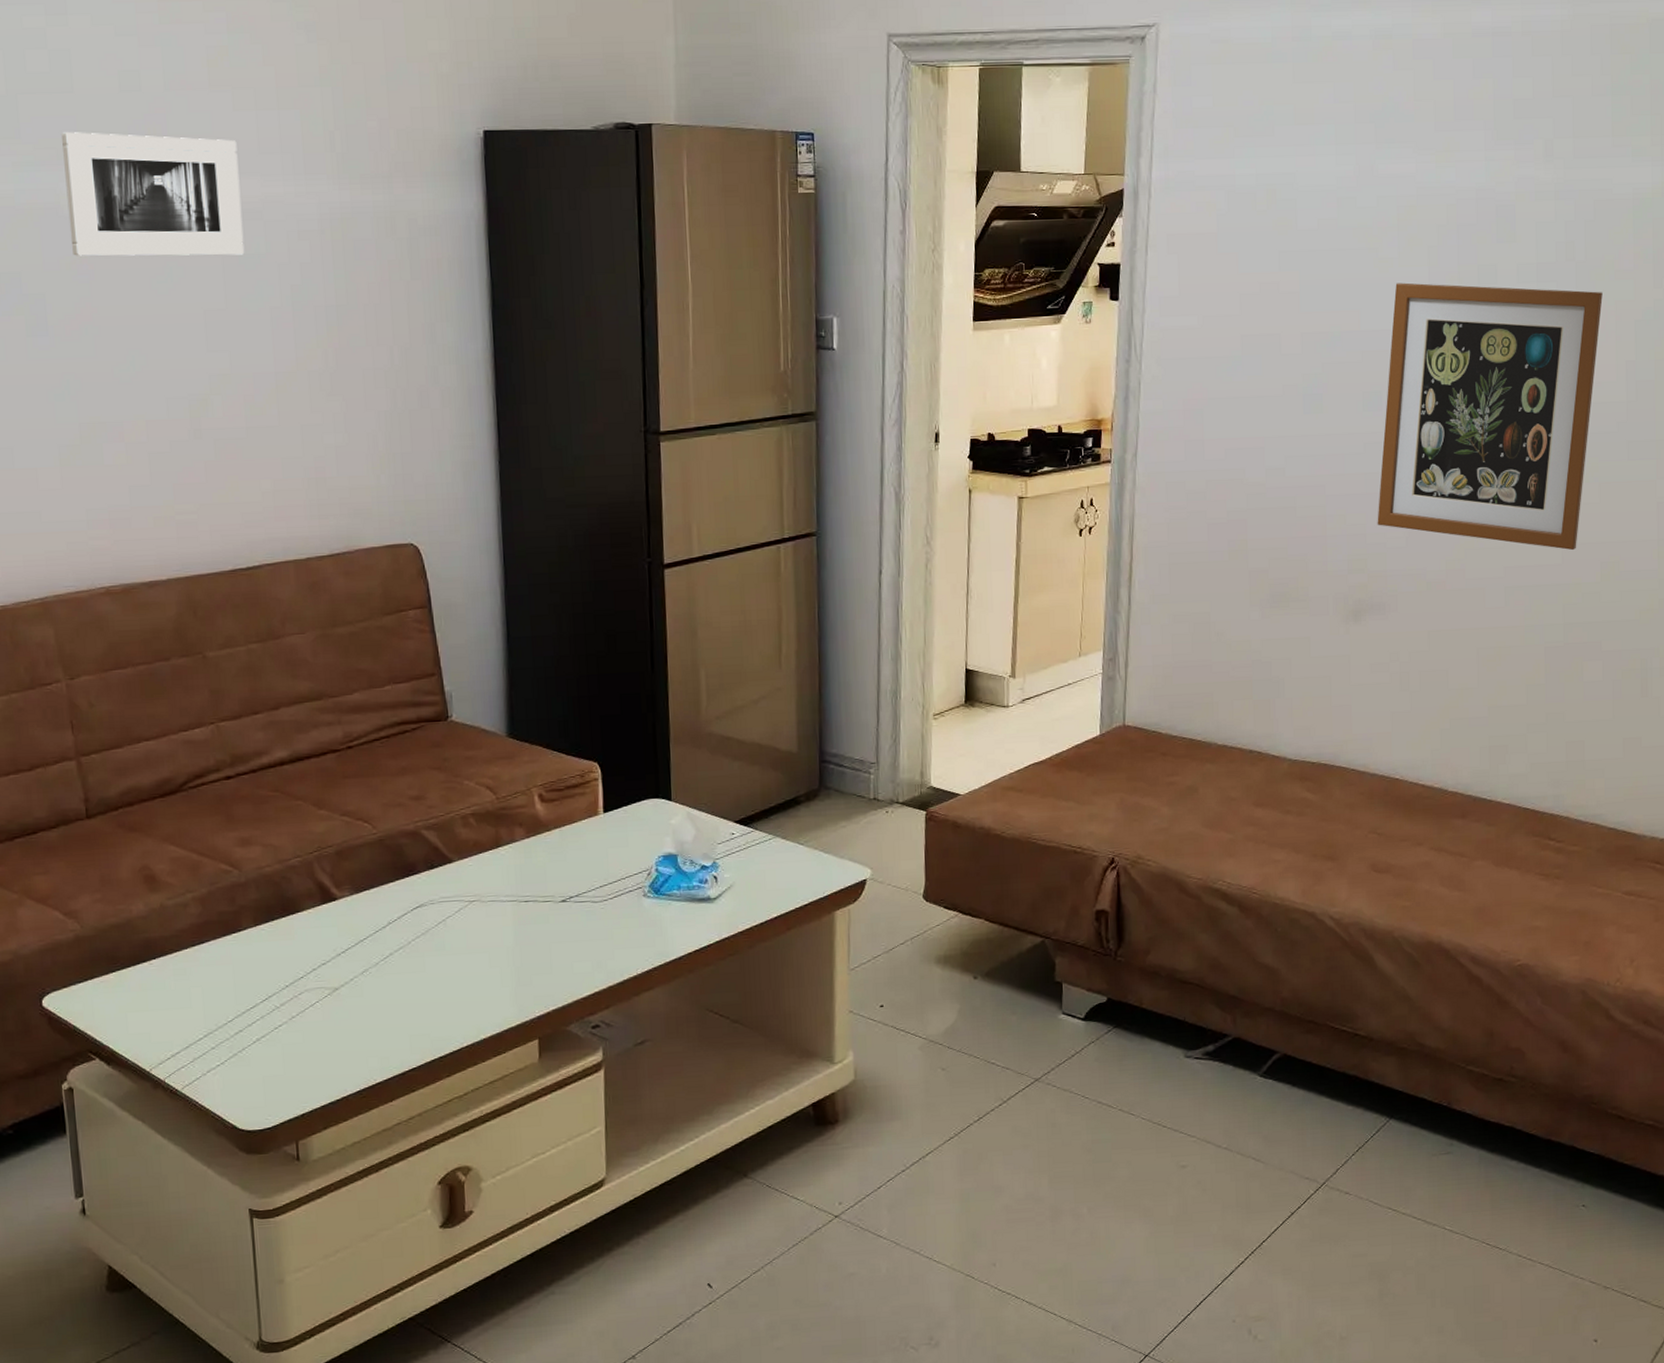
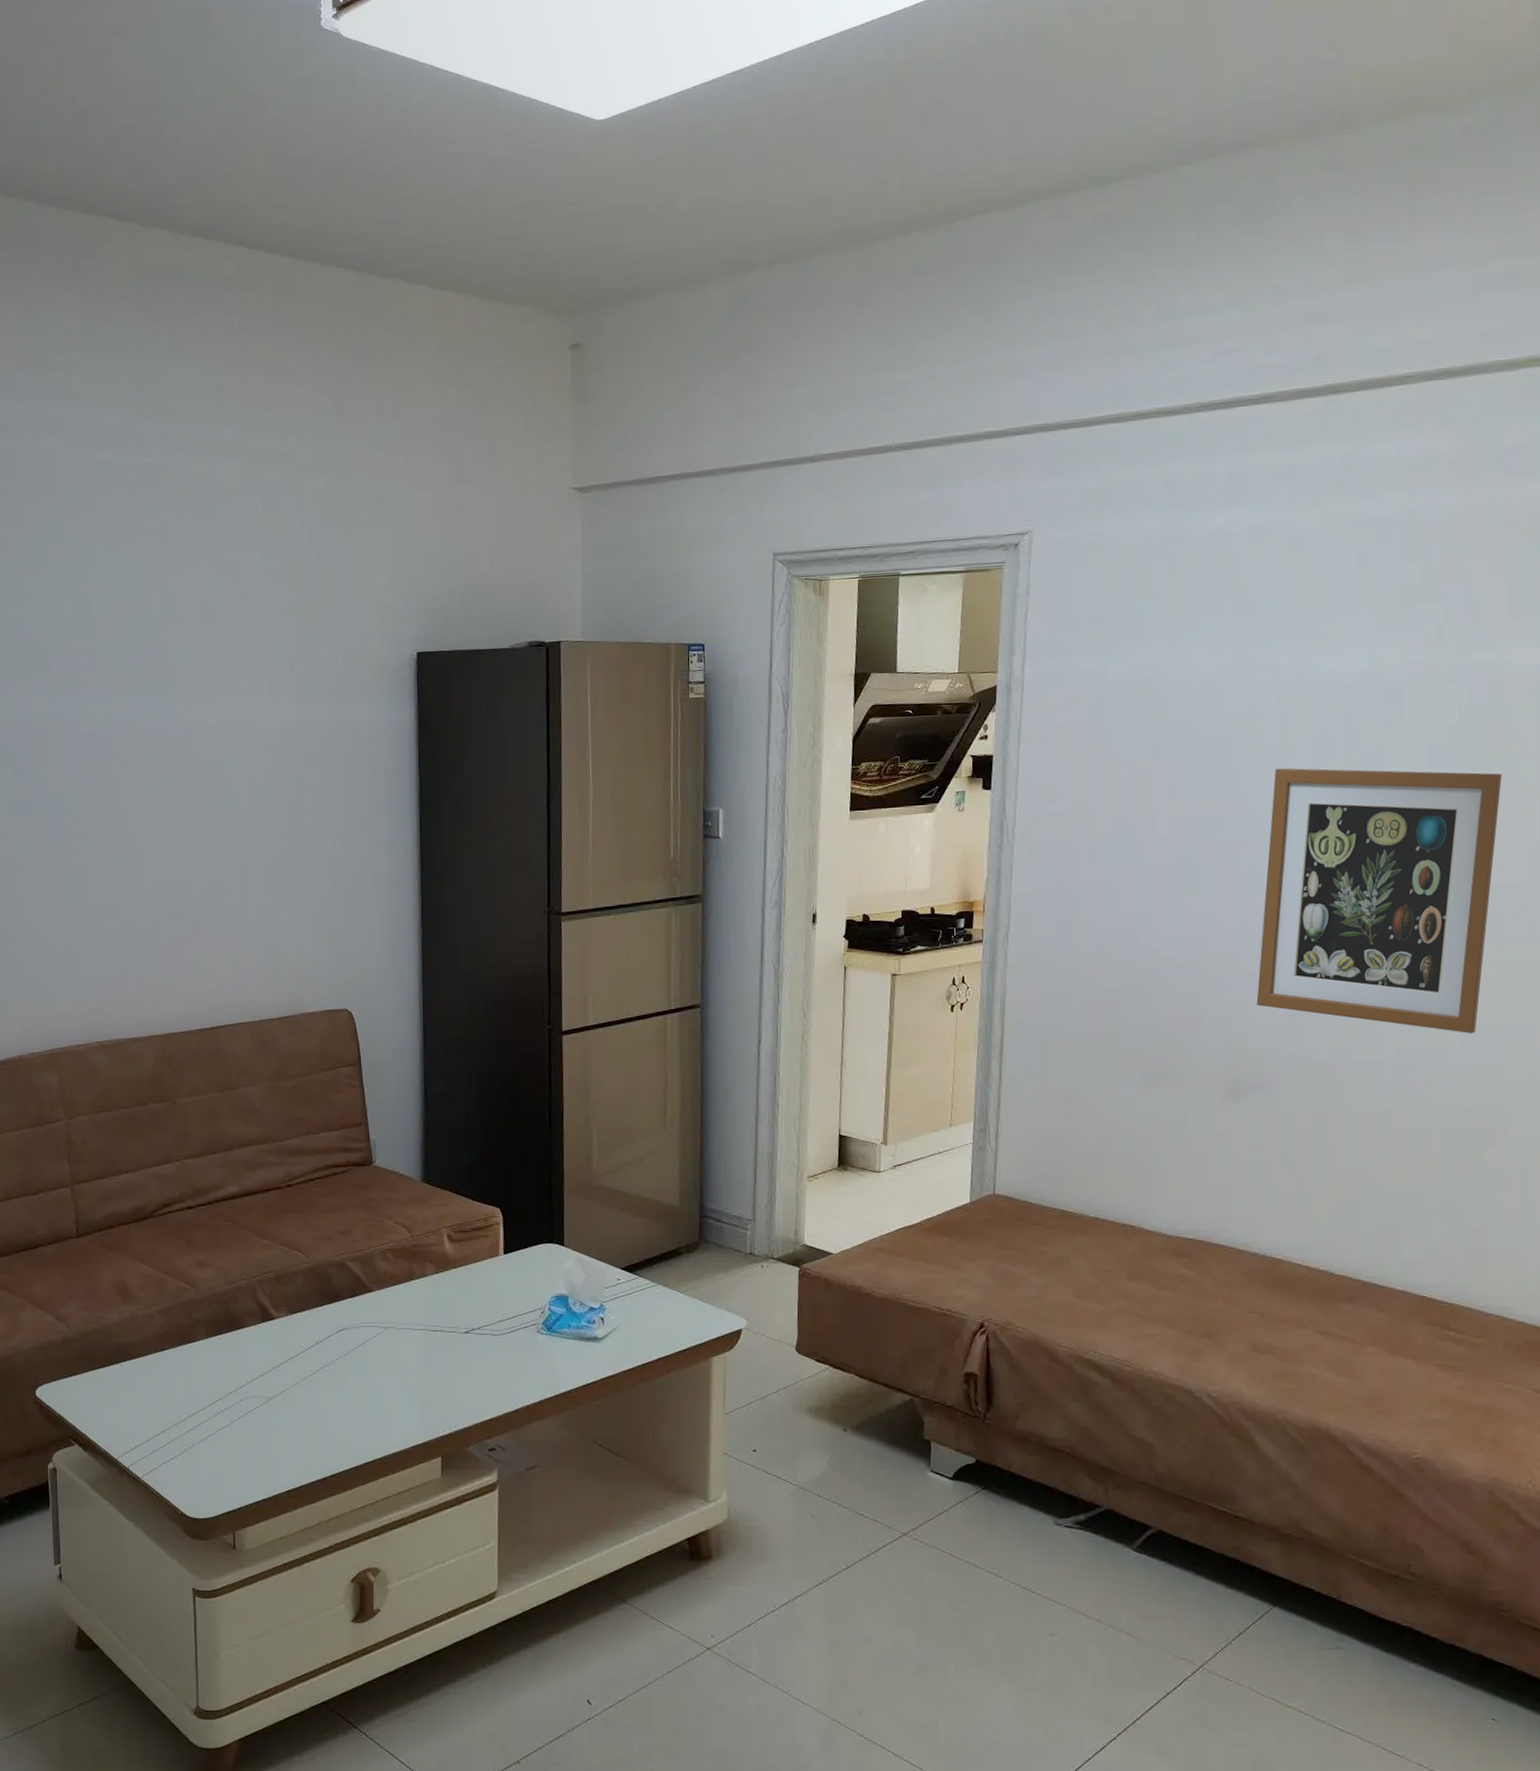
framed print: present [62,132,244,257] -> none [81,665,219,767]

